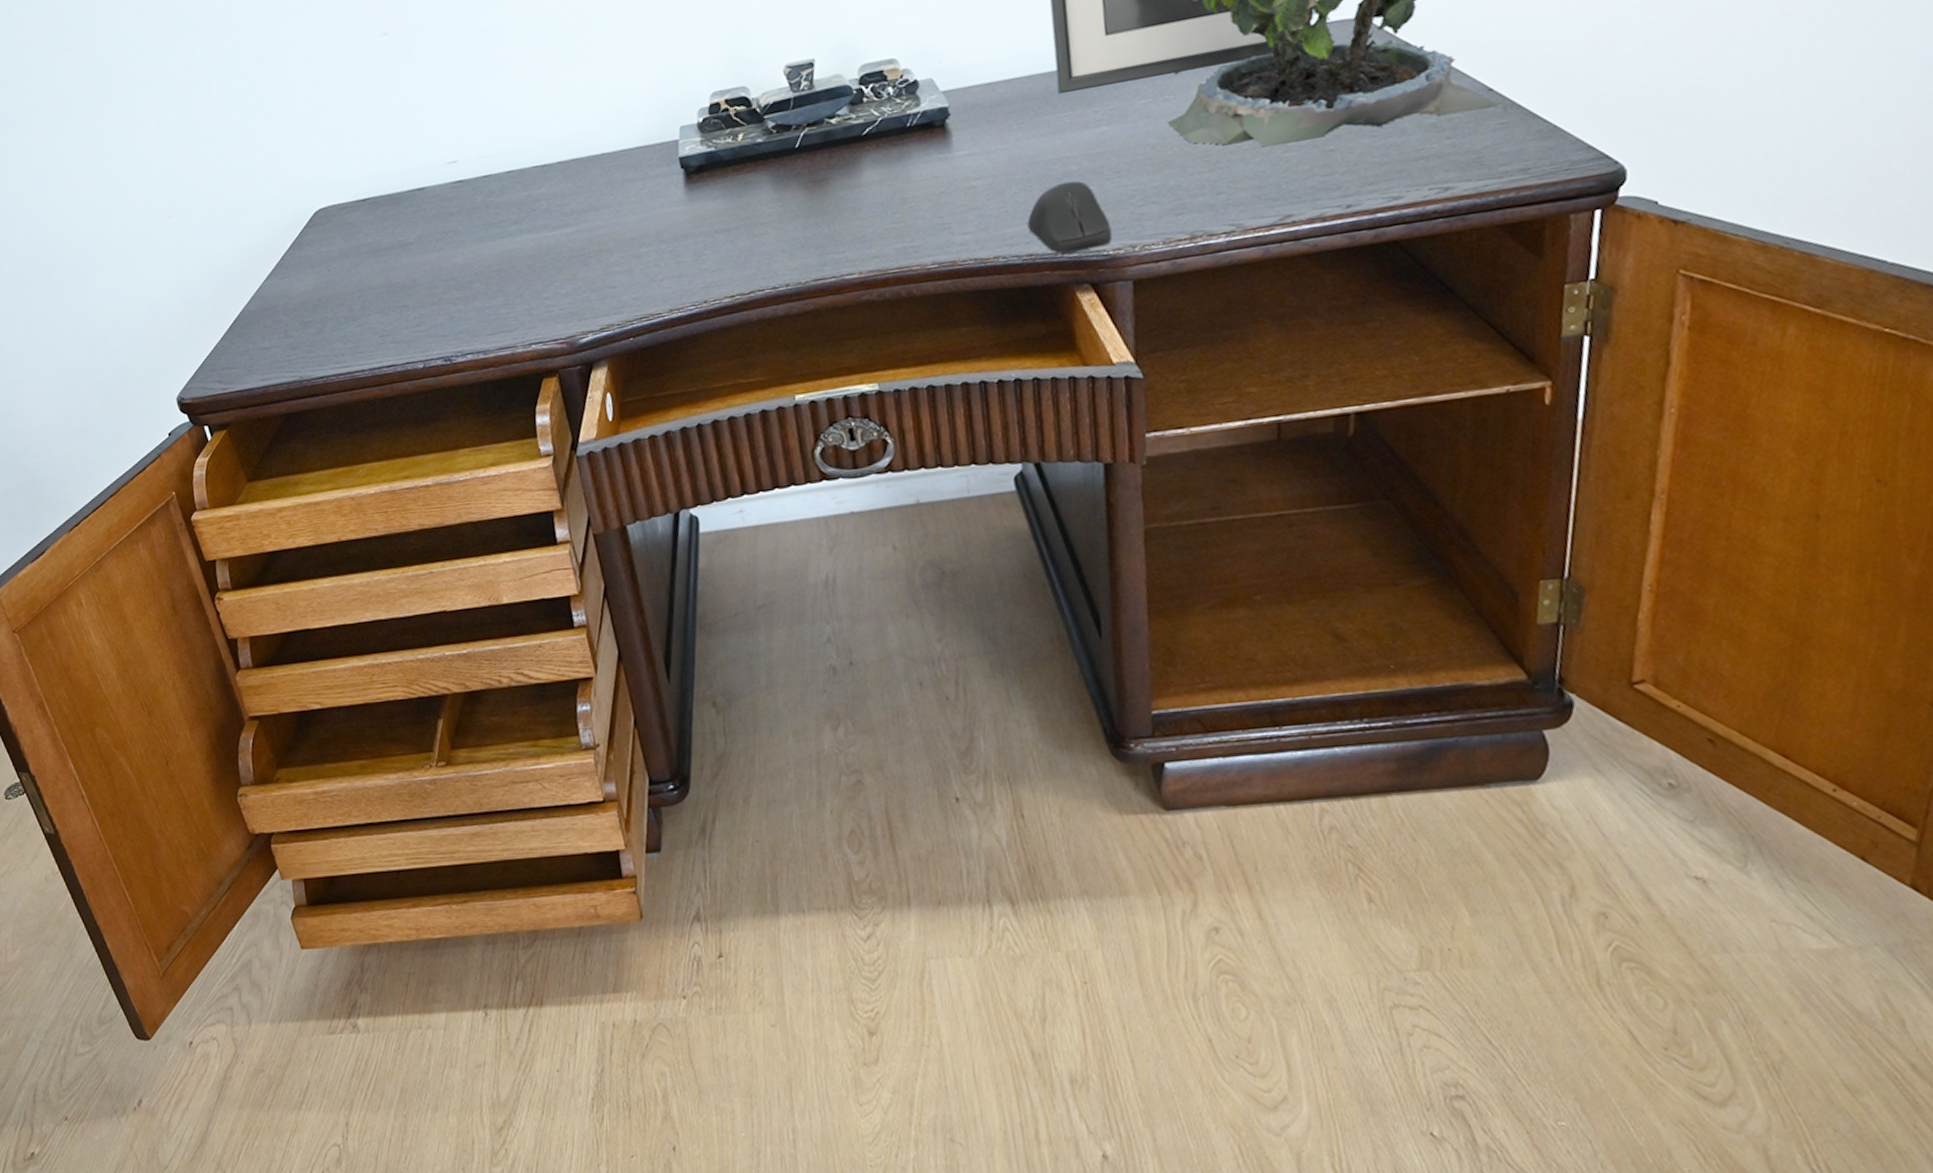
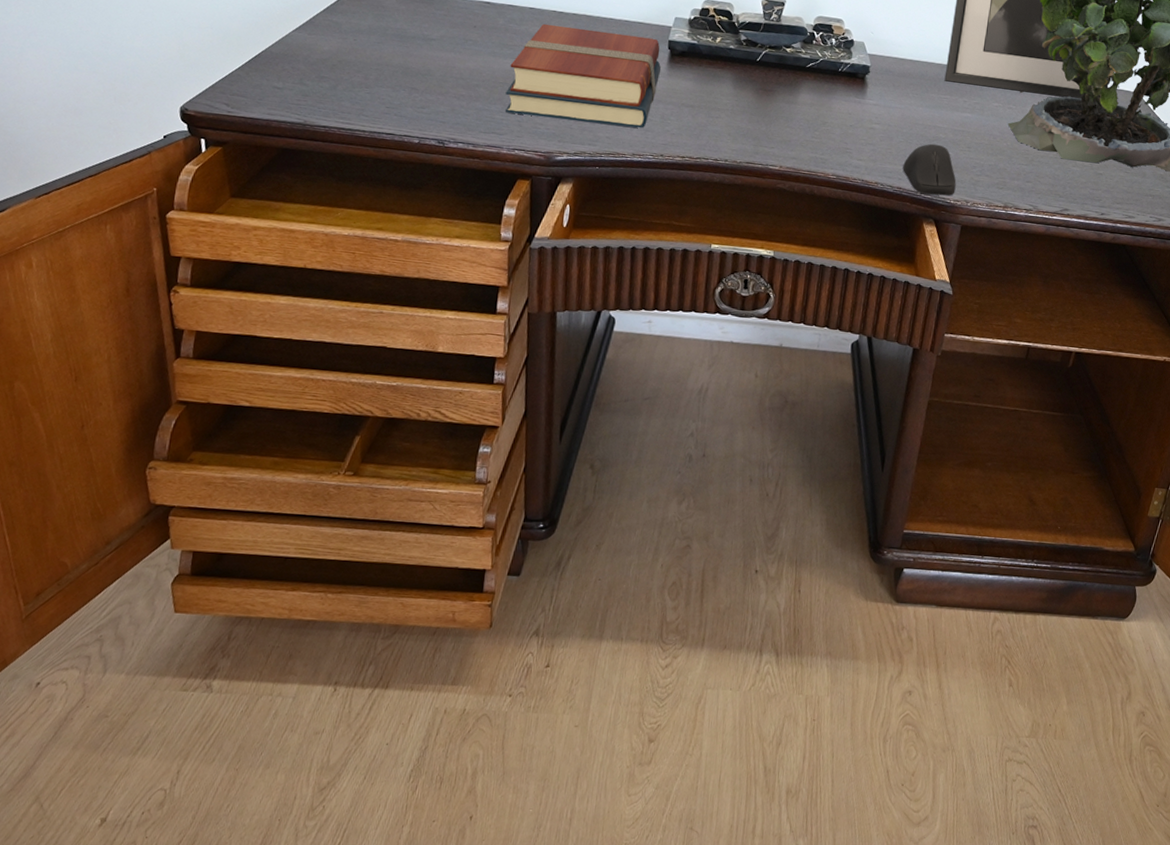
books: none [501,160,679,304] -> present [505,23,661,128]

